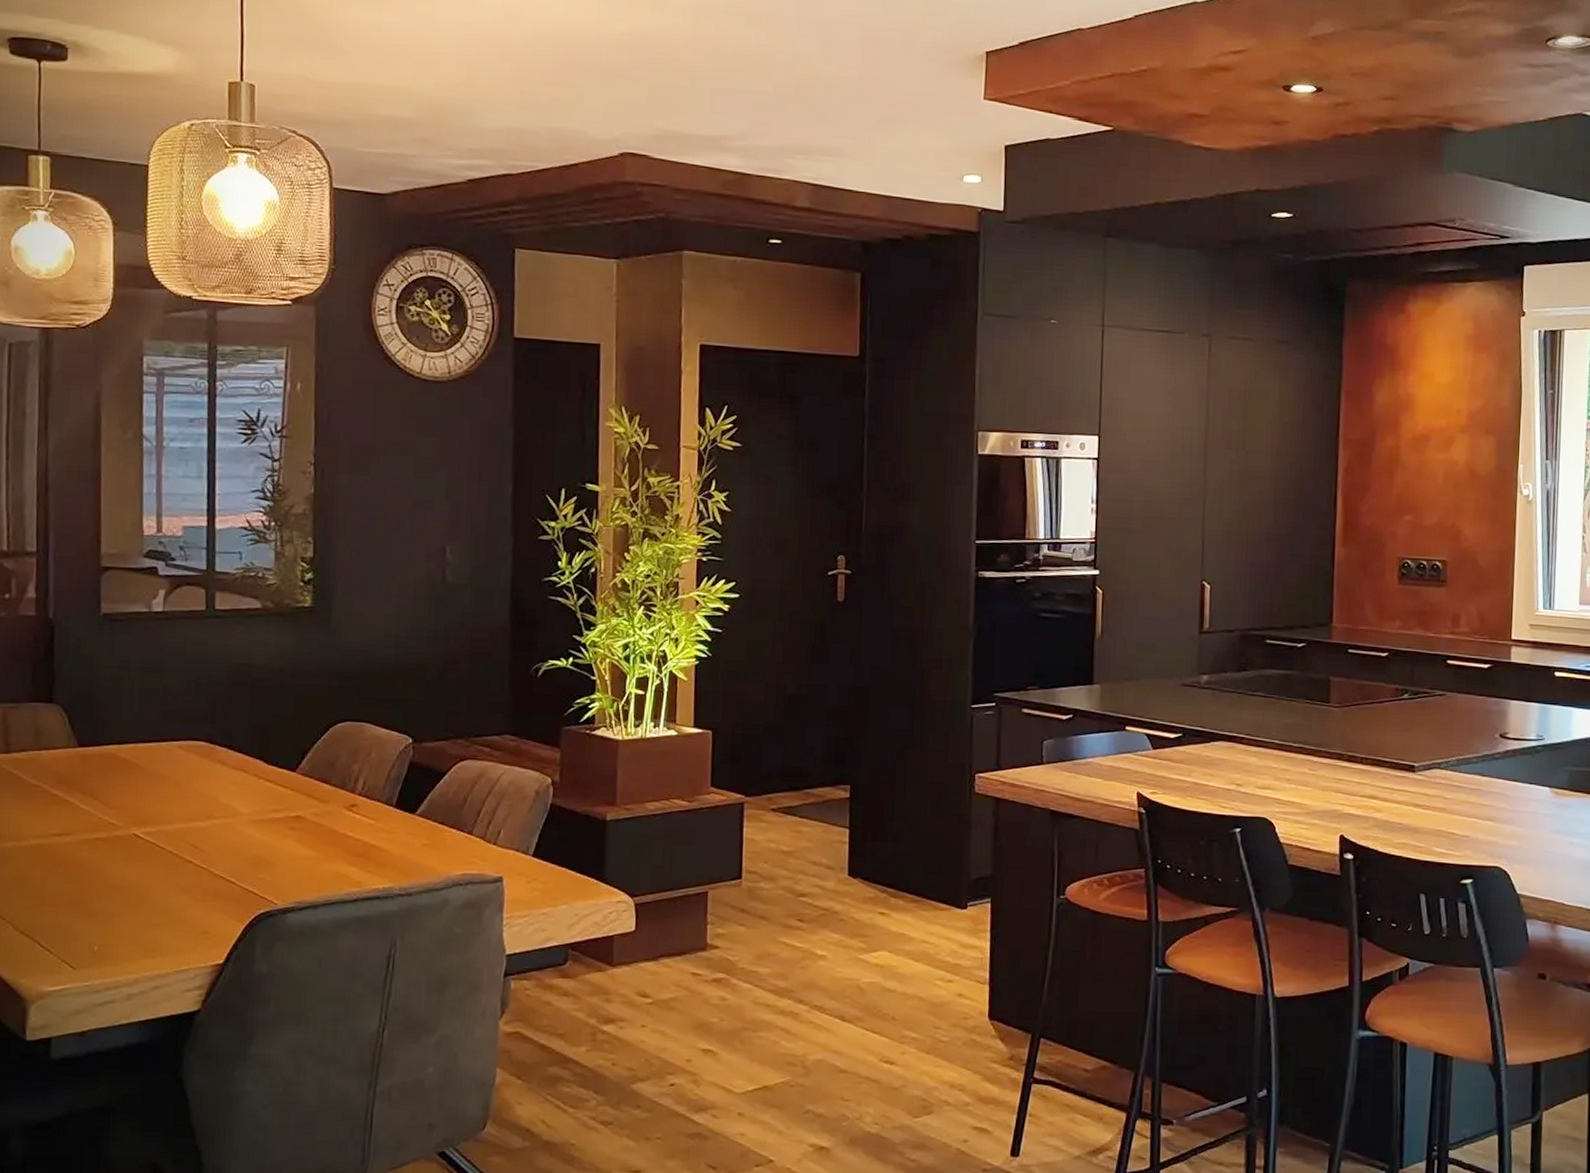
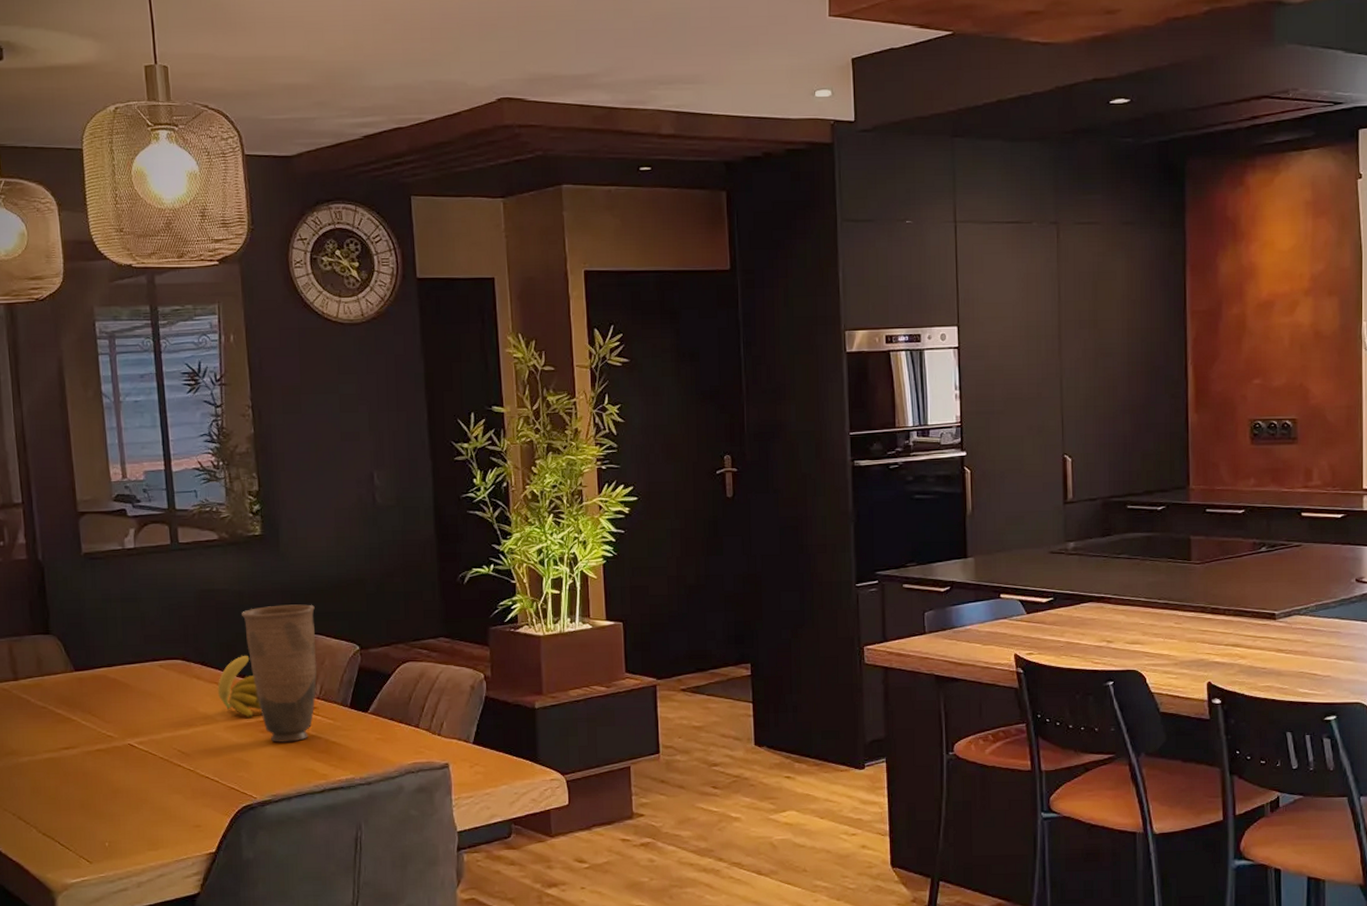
banana: none [243,741,293,812] -> present [217,656,262,718]
vase: none [280,686,365,843] -> present [242,604,317,742]

